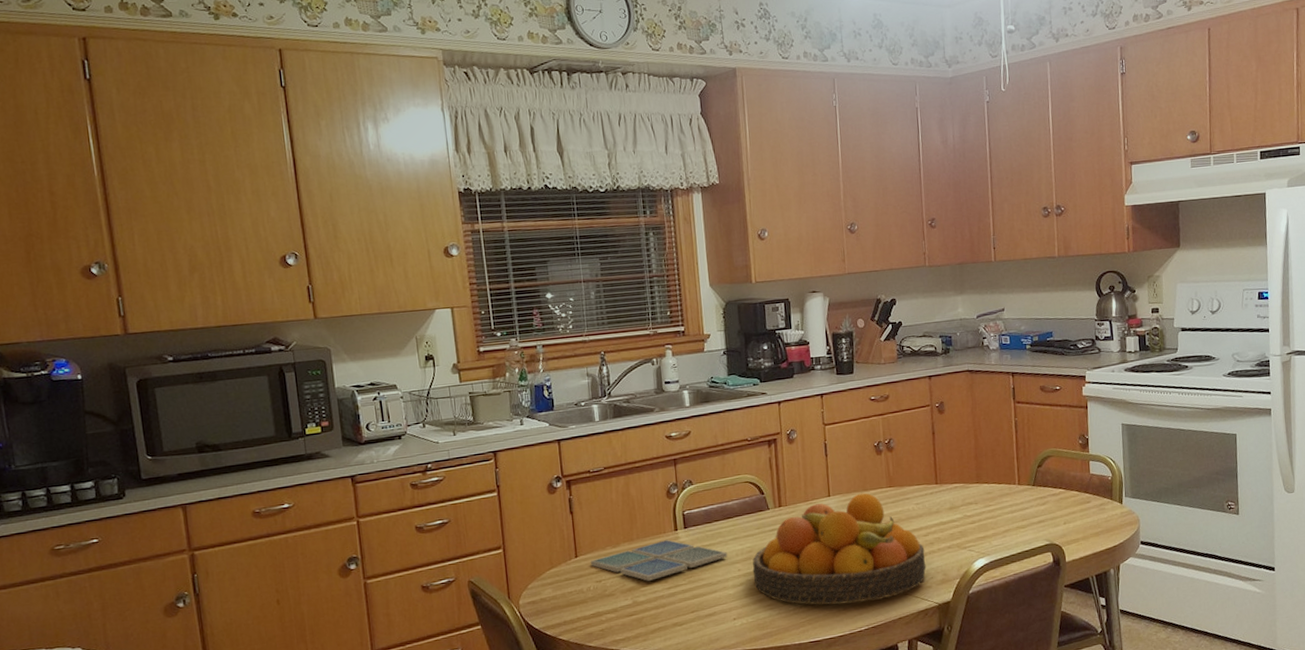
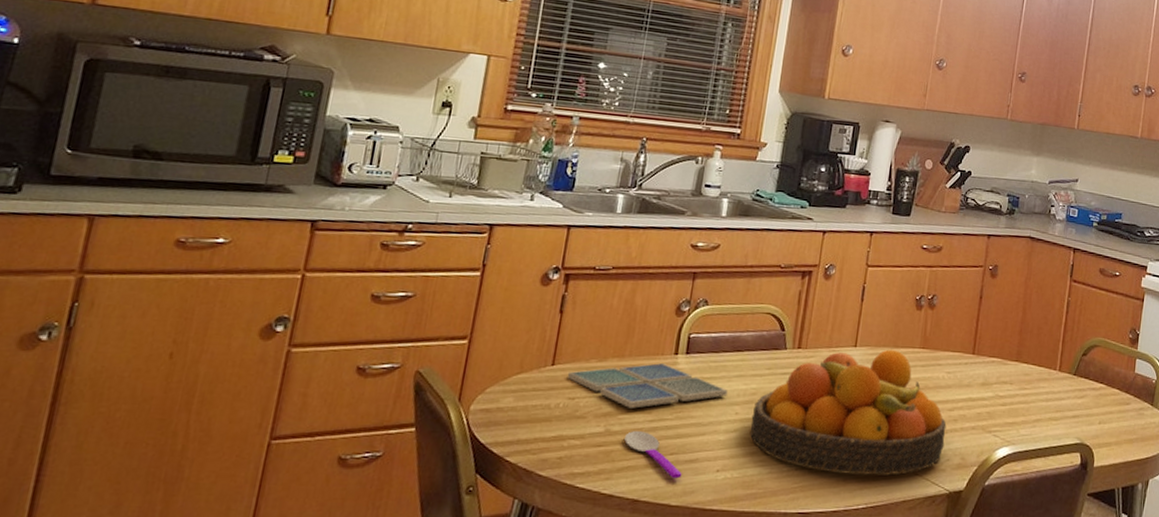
spoon: none [650,597,705,631] -> present [624,431,682,479]

